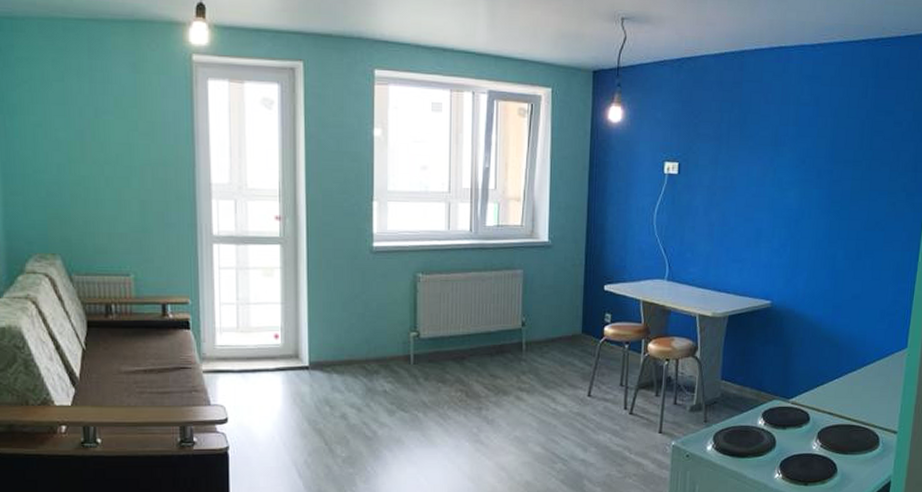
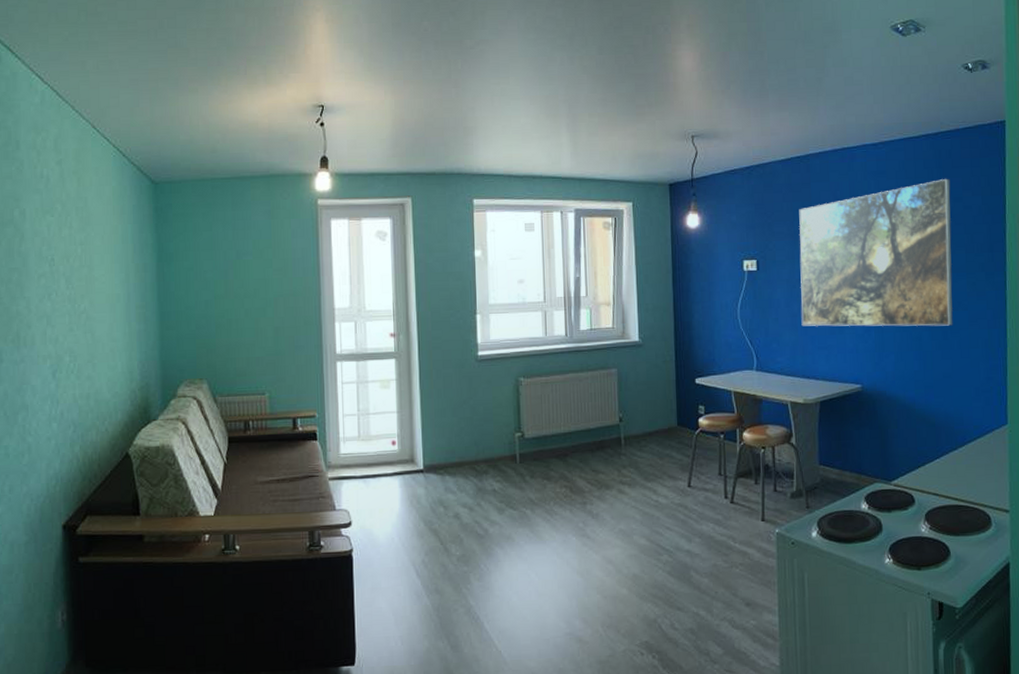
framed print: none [718,89,884,246] -> present [799,178,953,327]

